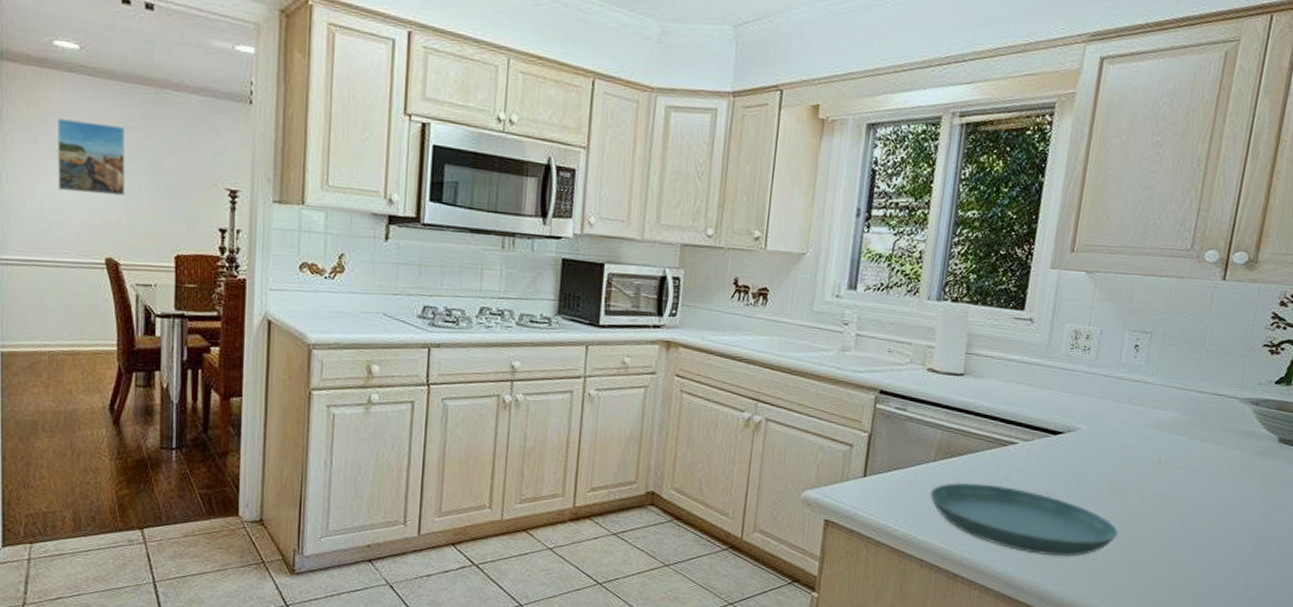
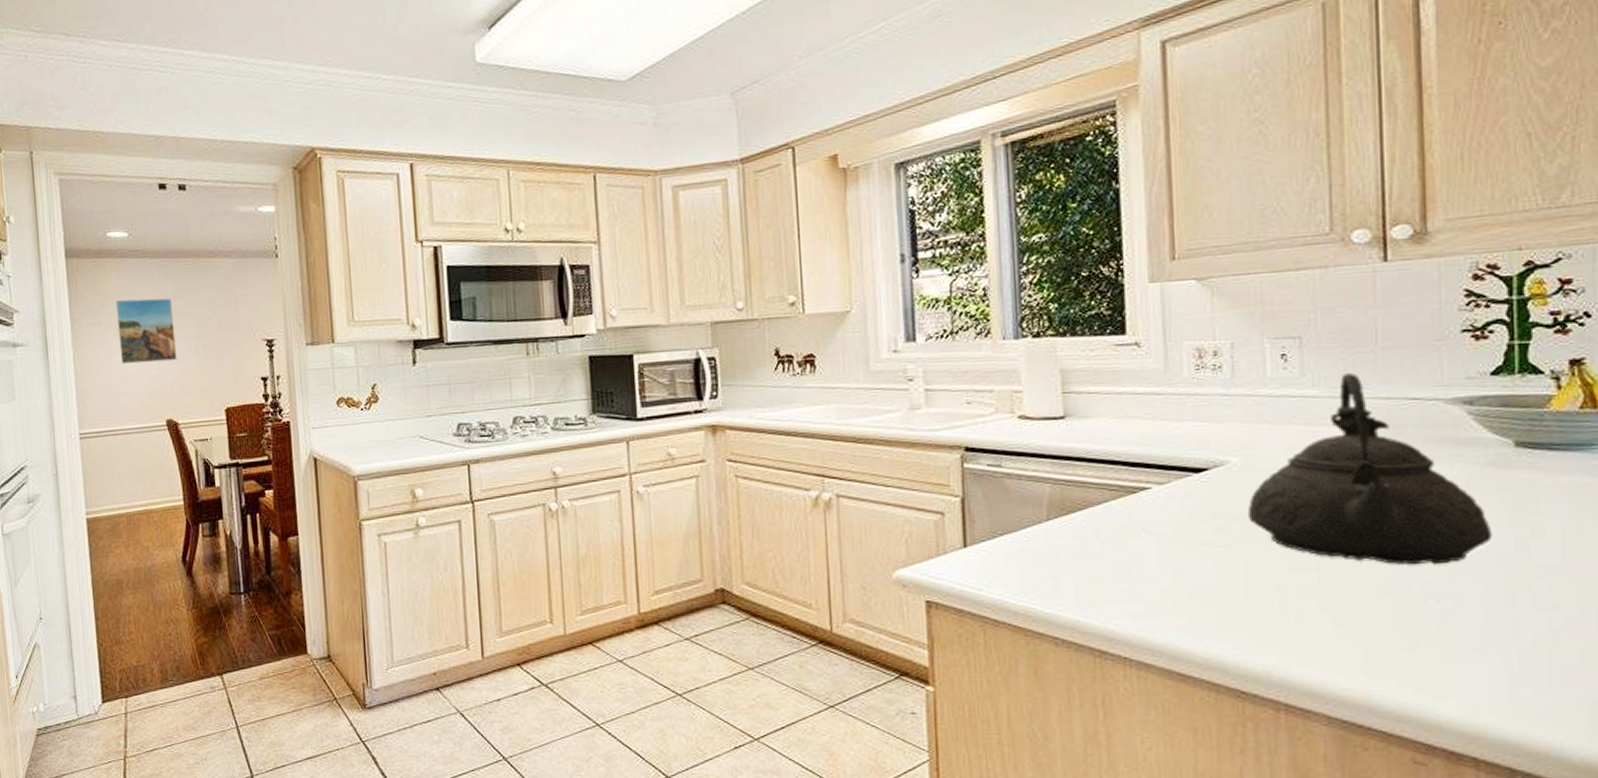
saucer: present [929,482,1119,557] -> none [1049,539,1312,619]
teakettle: none [1084,368,1249,528] -> present [1247,373,1493,565]

